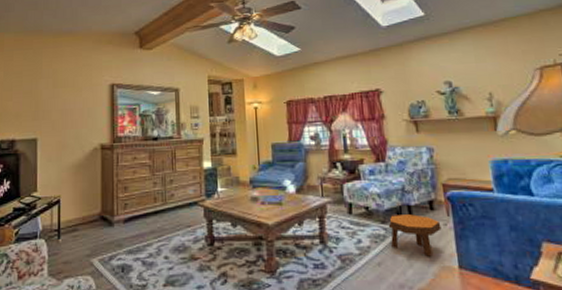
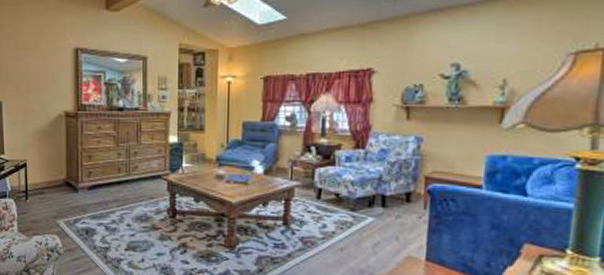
footstool: present [388,214,442,257] -> none [357,204,415,247]

